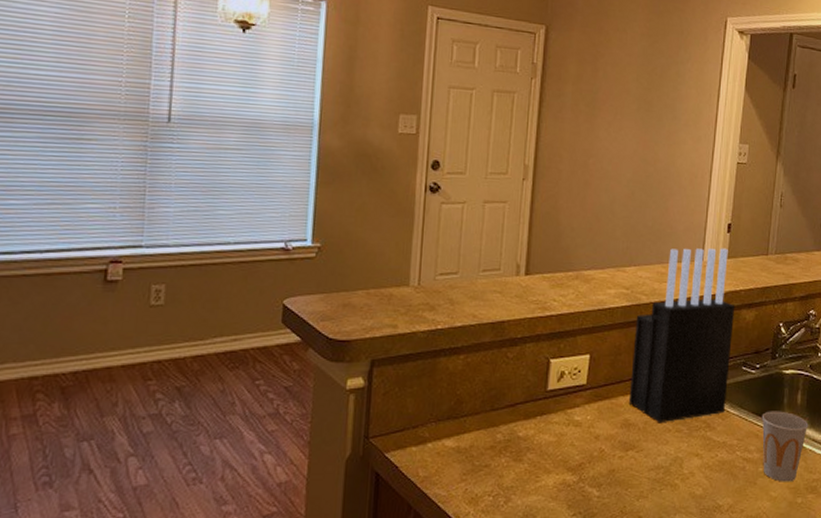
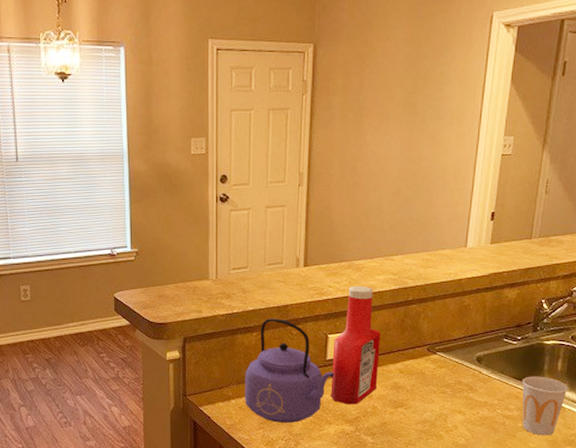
kettle: none [444,337,556,473] -> present [245,318,334,423]
ketchup bottle: none [550,300,611,448] -> present [330,286,381,405]
knife block: present [628,248,735,422] -> none [397,235,498,385]

